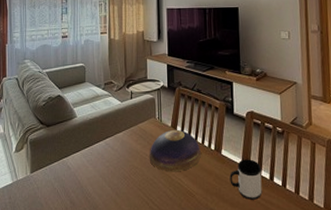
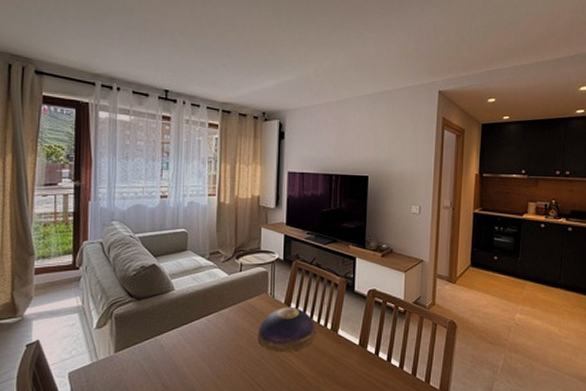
mug: present [229,159,262,200] -> none [345,339,379,382]

